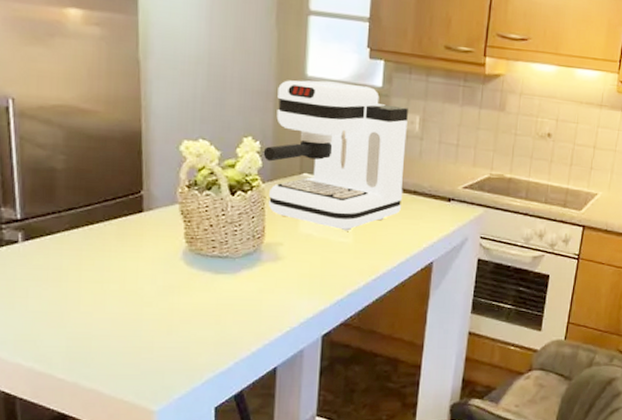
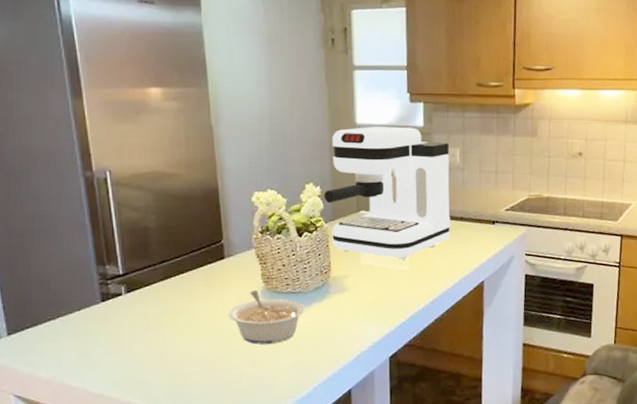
legume: none [143,251,232,311] -> present [228,290,305,345]

